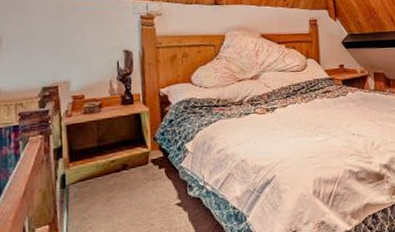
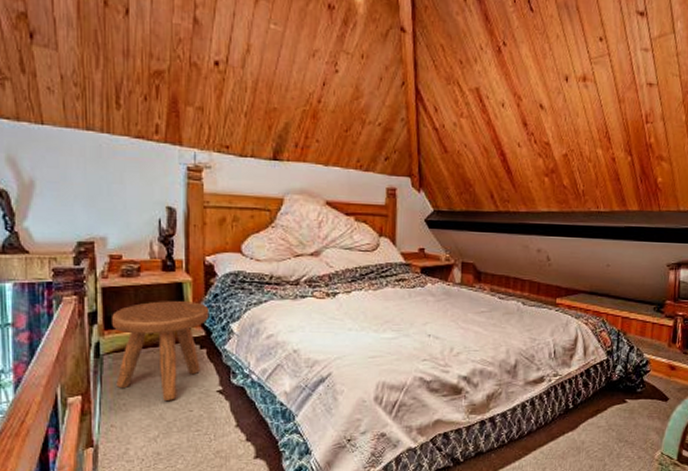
stool: none [76,128,166,219] -> present [112,301,210,400]

